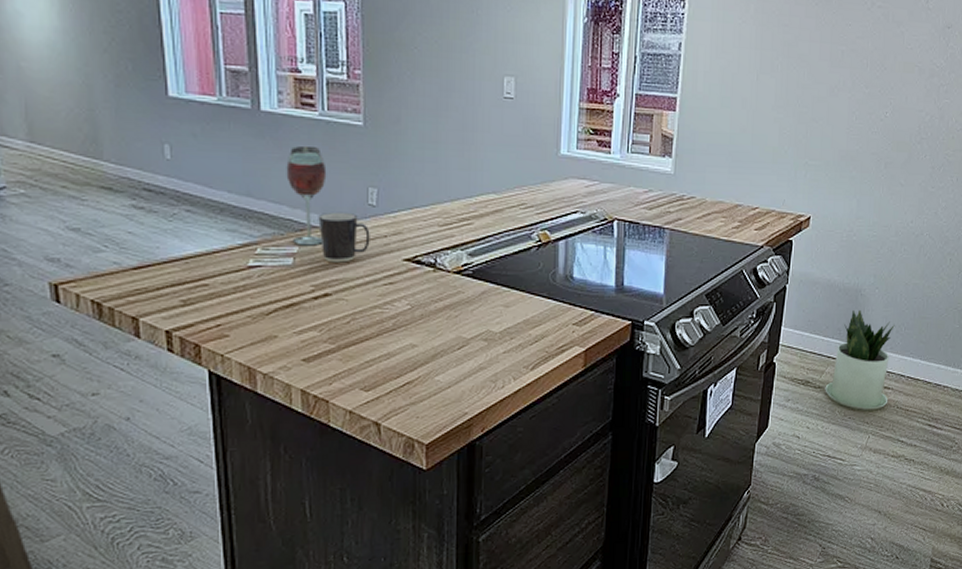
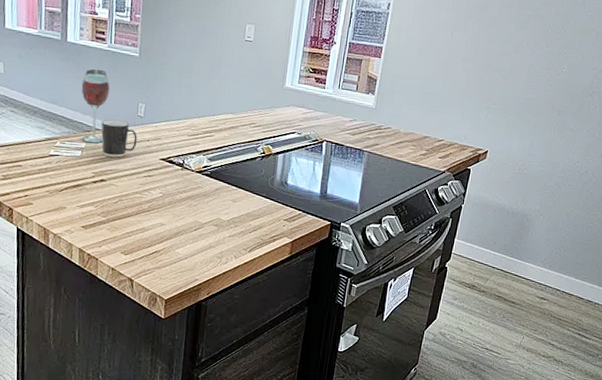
planter: present [825,309,895,411] -> none [488,231,555,316]

